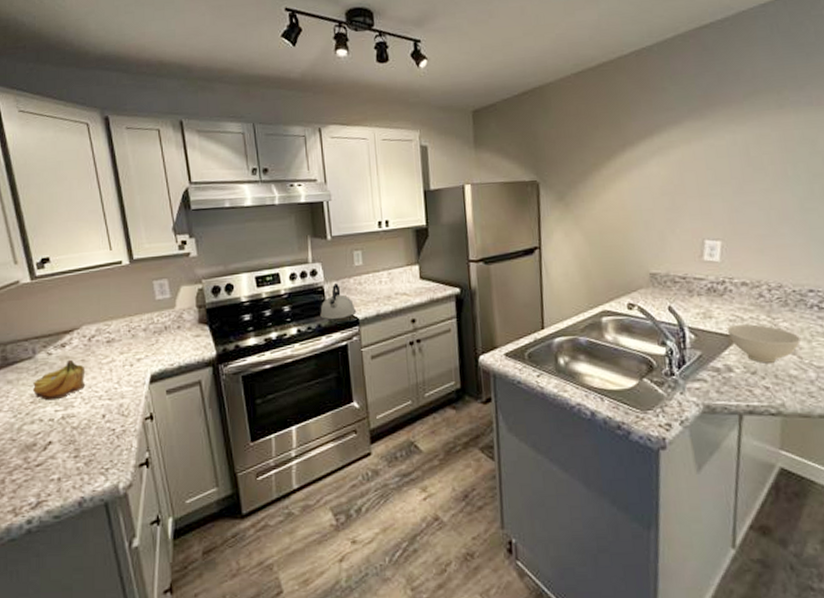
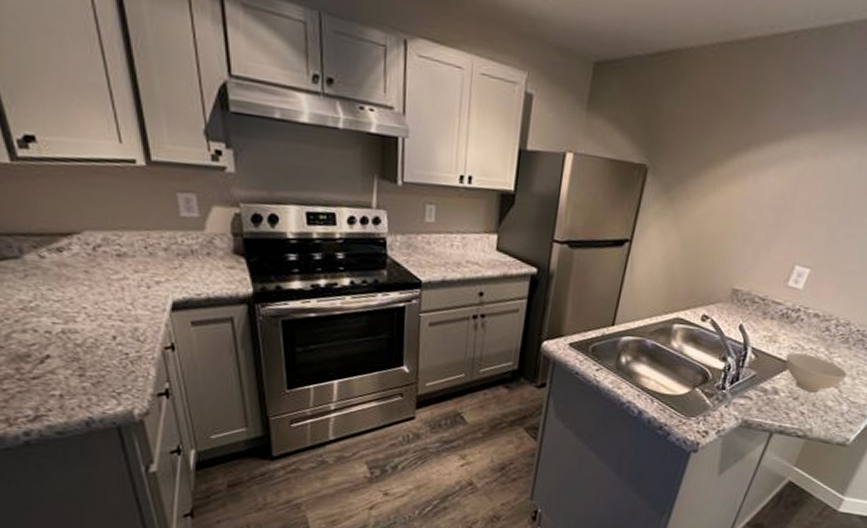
fruit: present [32,359,86,401] -> none [21,267,91,311]
kettle: present [320,284,356,320] -> none [378,238,420,278]

